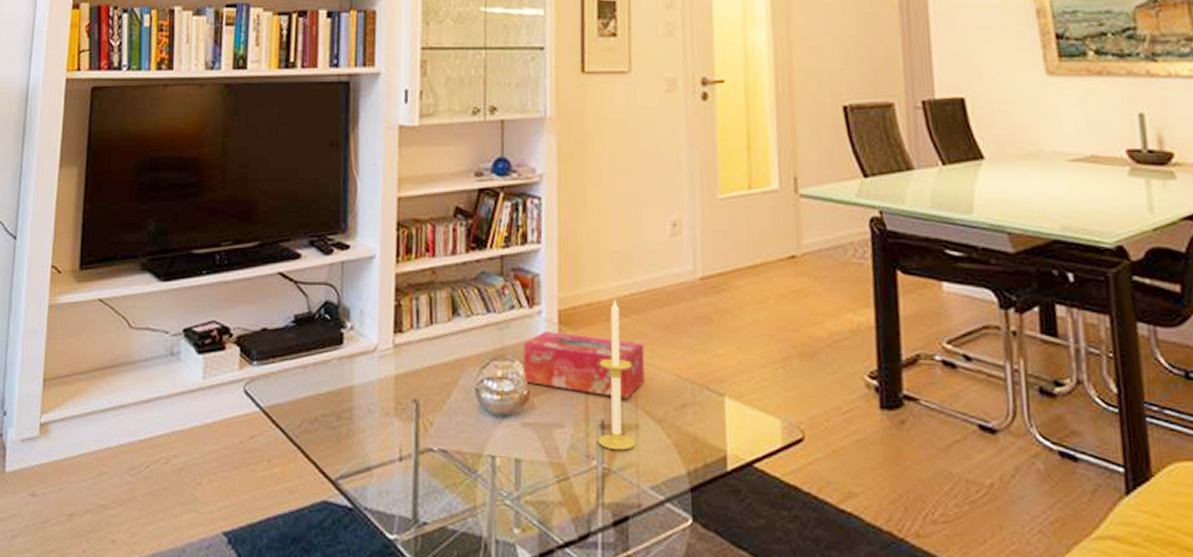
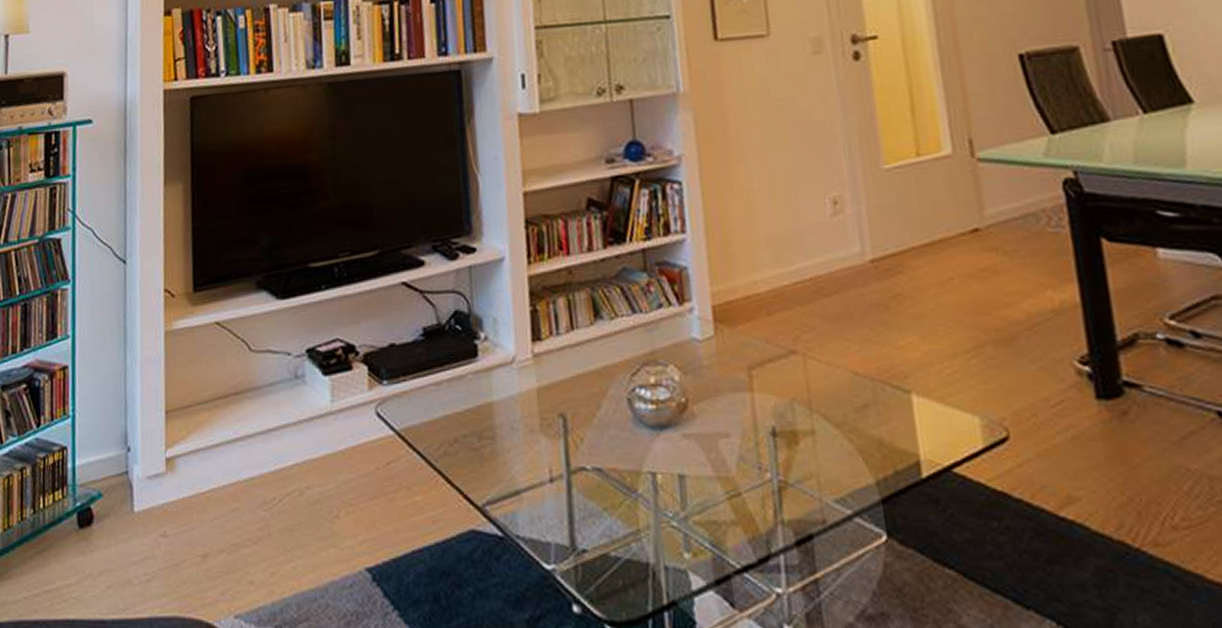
tissue box: present [523,330,645,398] -> none [676,329,818,401]
candle: present [597,299,636,451] -> none [764,290,814,460]

